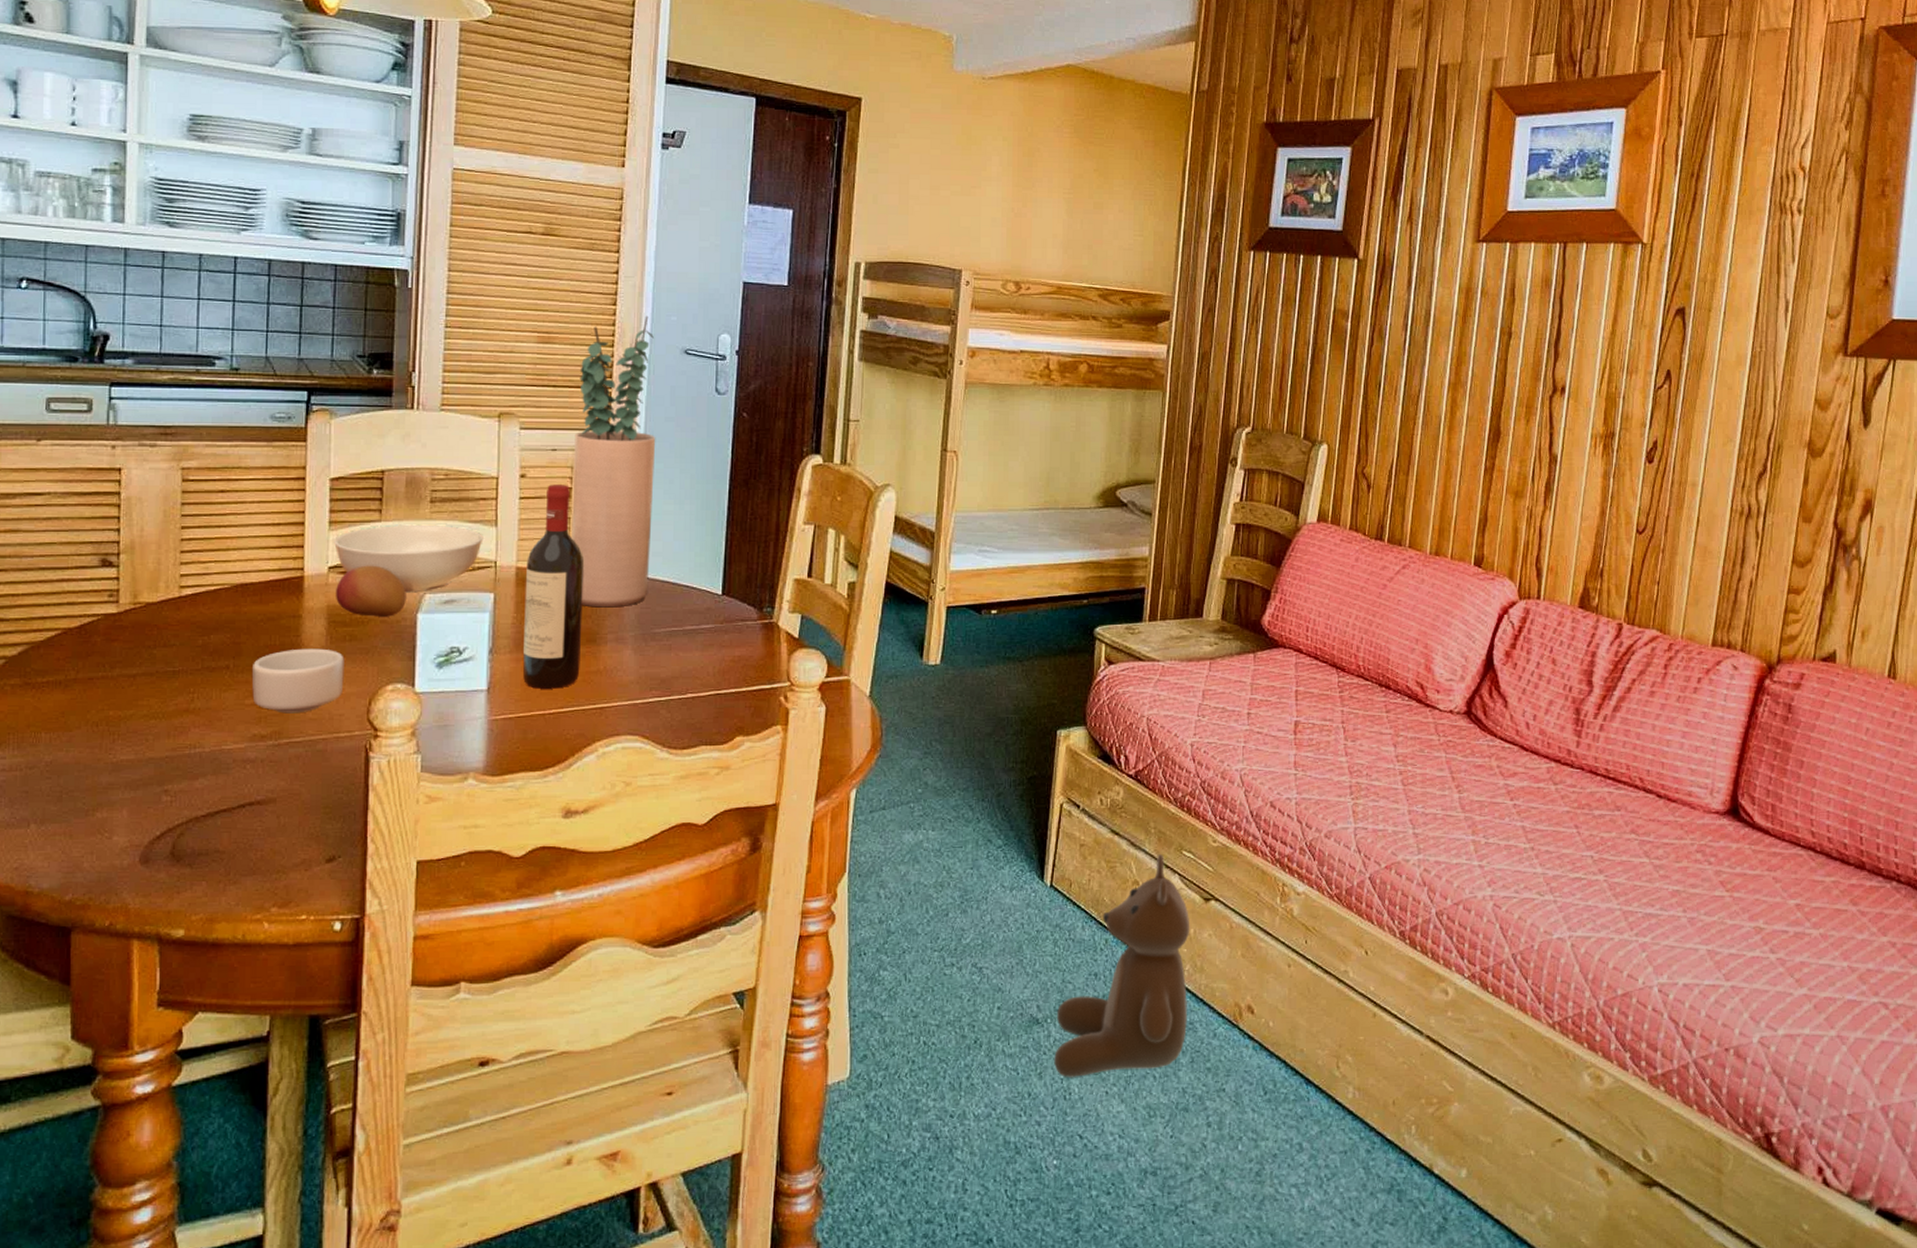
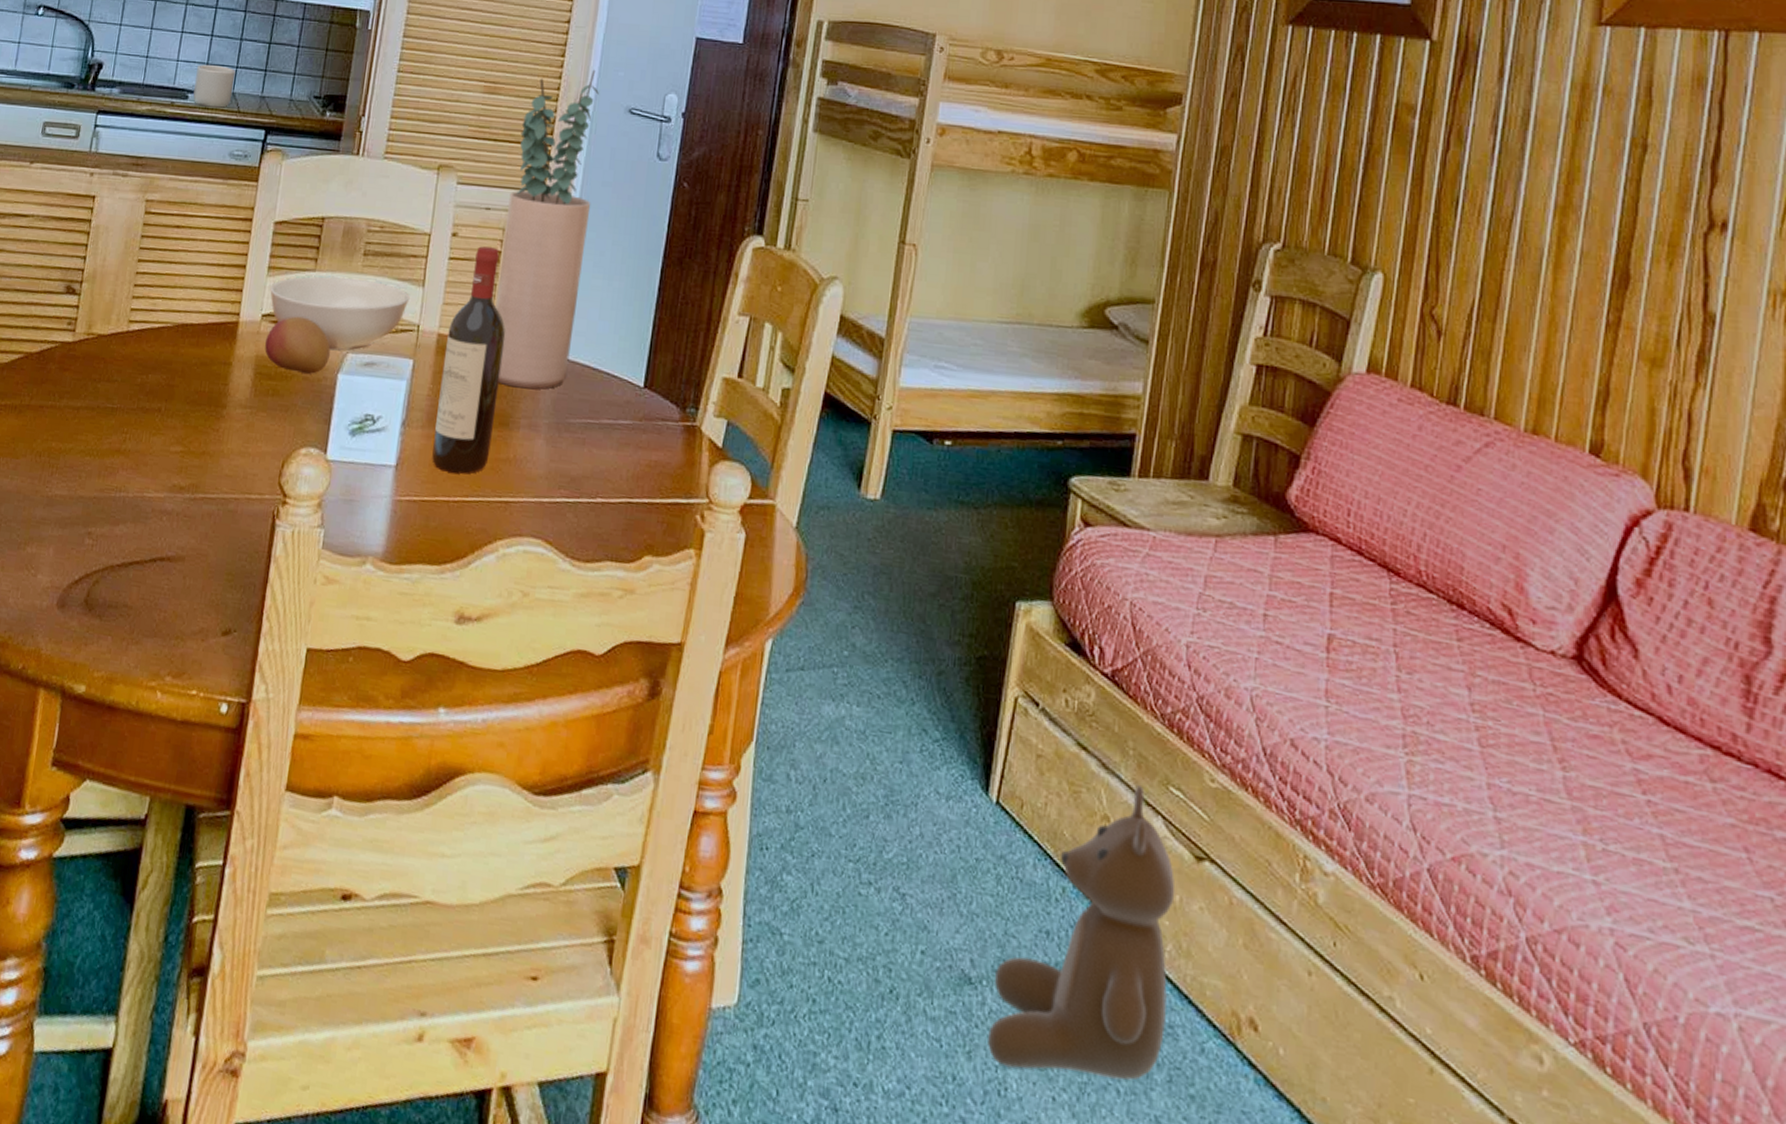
mug: none [221,331,266,374] -> present [193,65,236,109]
mug: present [252,648,344,714] -> none [177,398,265,468]

